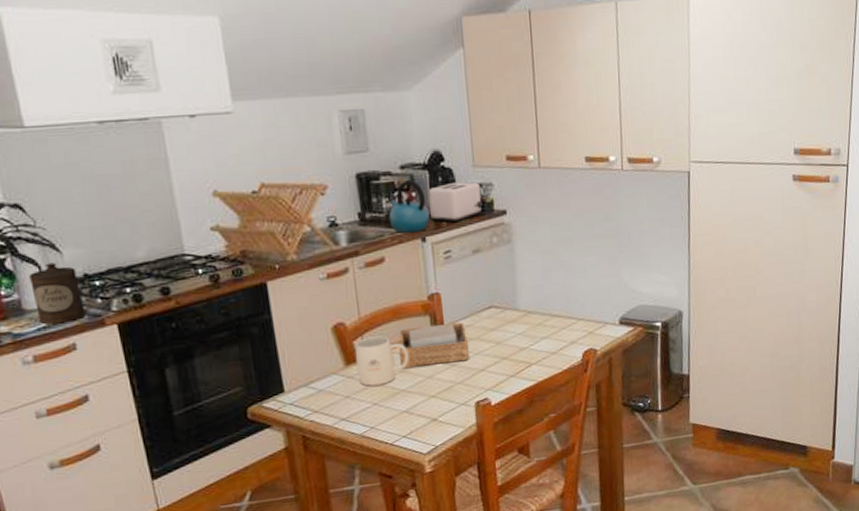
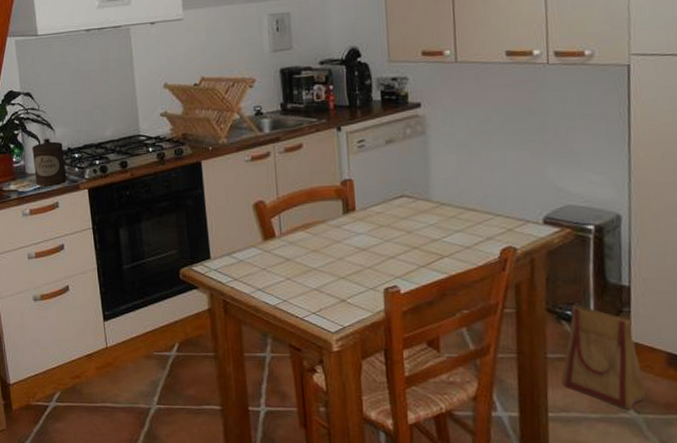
mug: present [354,336,409,386] -> none [272,216,321,262]
kettle: present [388,180,430,234] -> none [308,74,345,123]
napkin holder: present [399,322,469,368] -> none [312,208,379,248]
toaster: present [428,181,483,223] -> none [345,75,397,114]
shopping bag: none [635,396,702,483] -> present [562,305,647,410]

